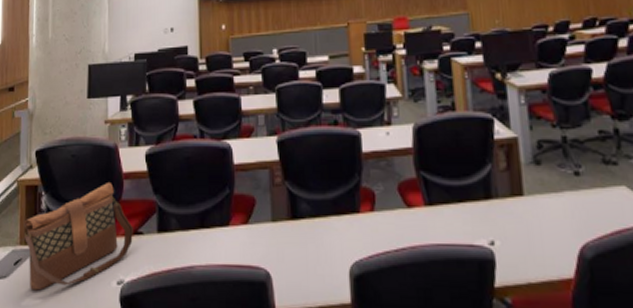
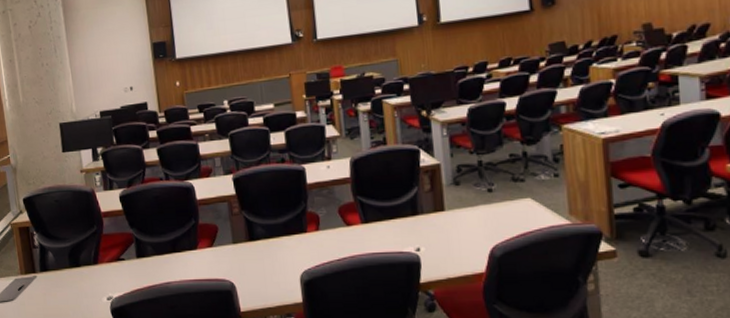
shoulder bag: present [24,181,133,291] -> none [21,220,117,309]

